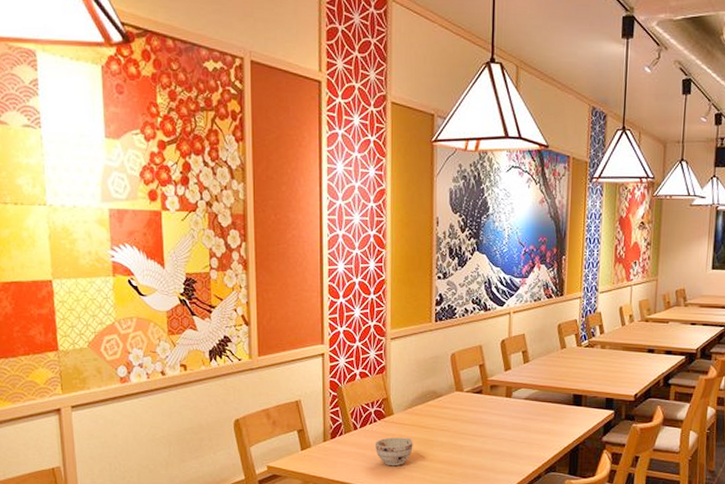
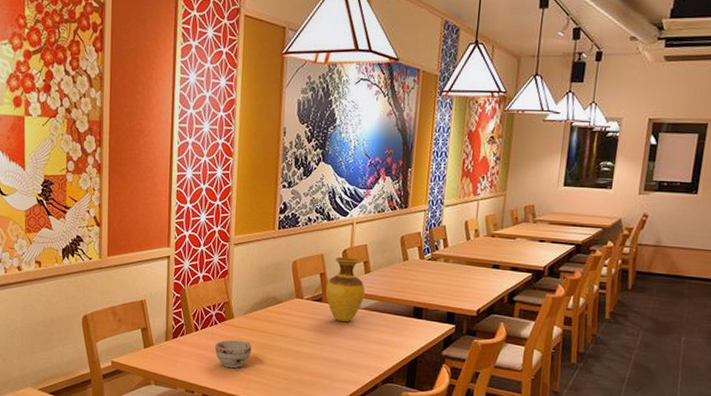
vase: none [485,347,524,413] -> present [325,256,365,322]

